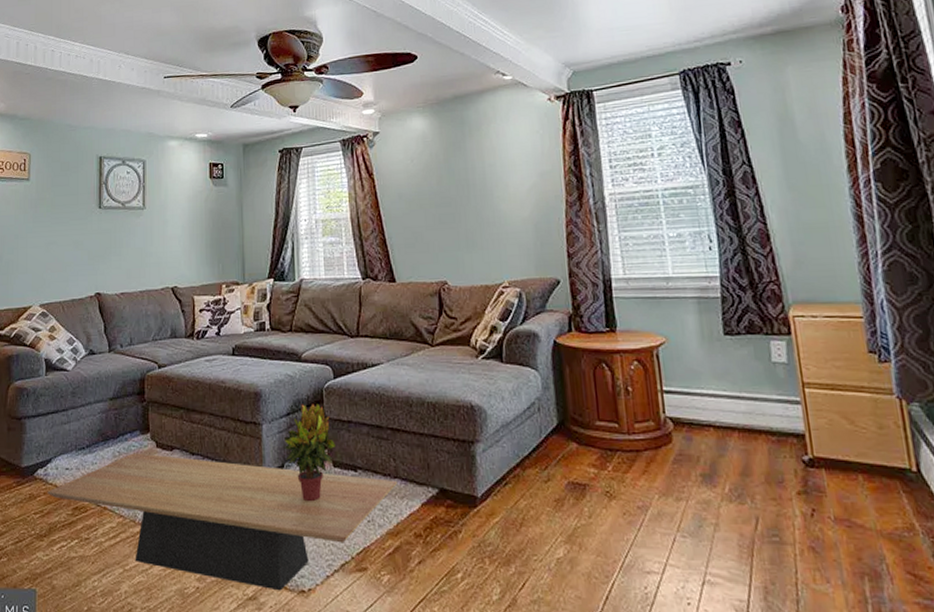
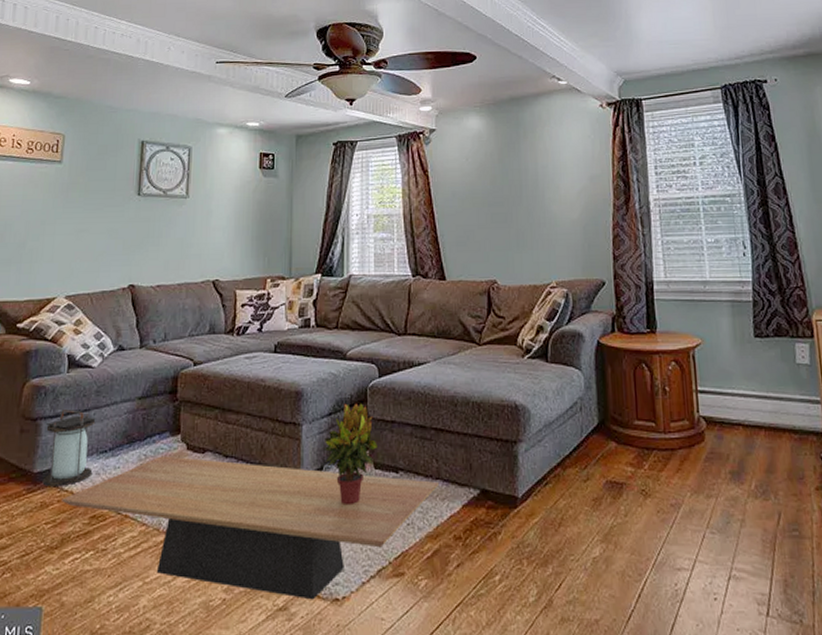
lantern: none [29,410,73,480] -> present [42,410,96,486]

